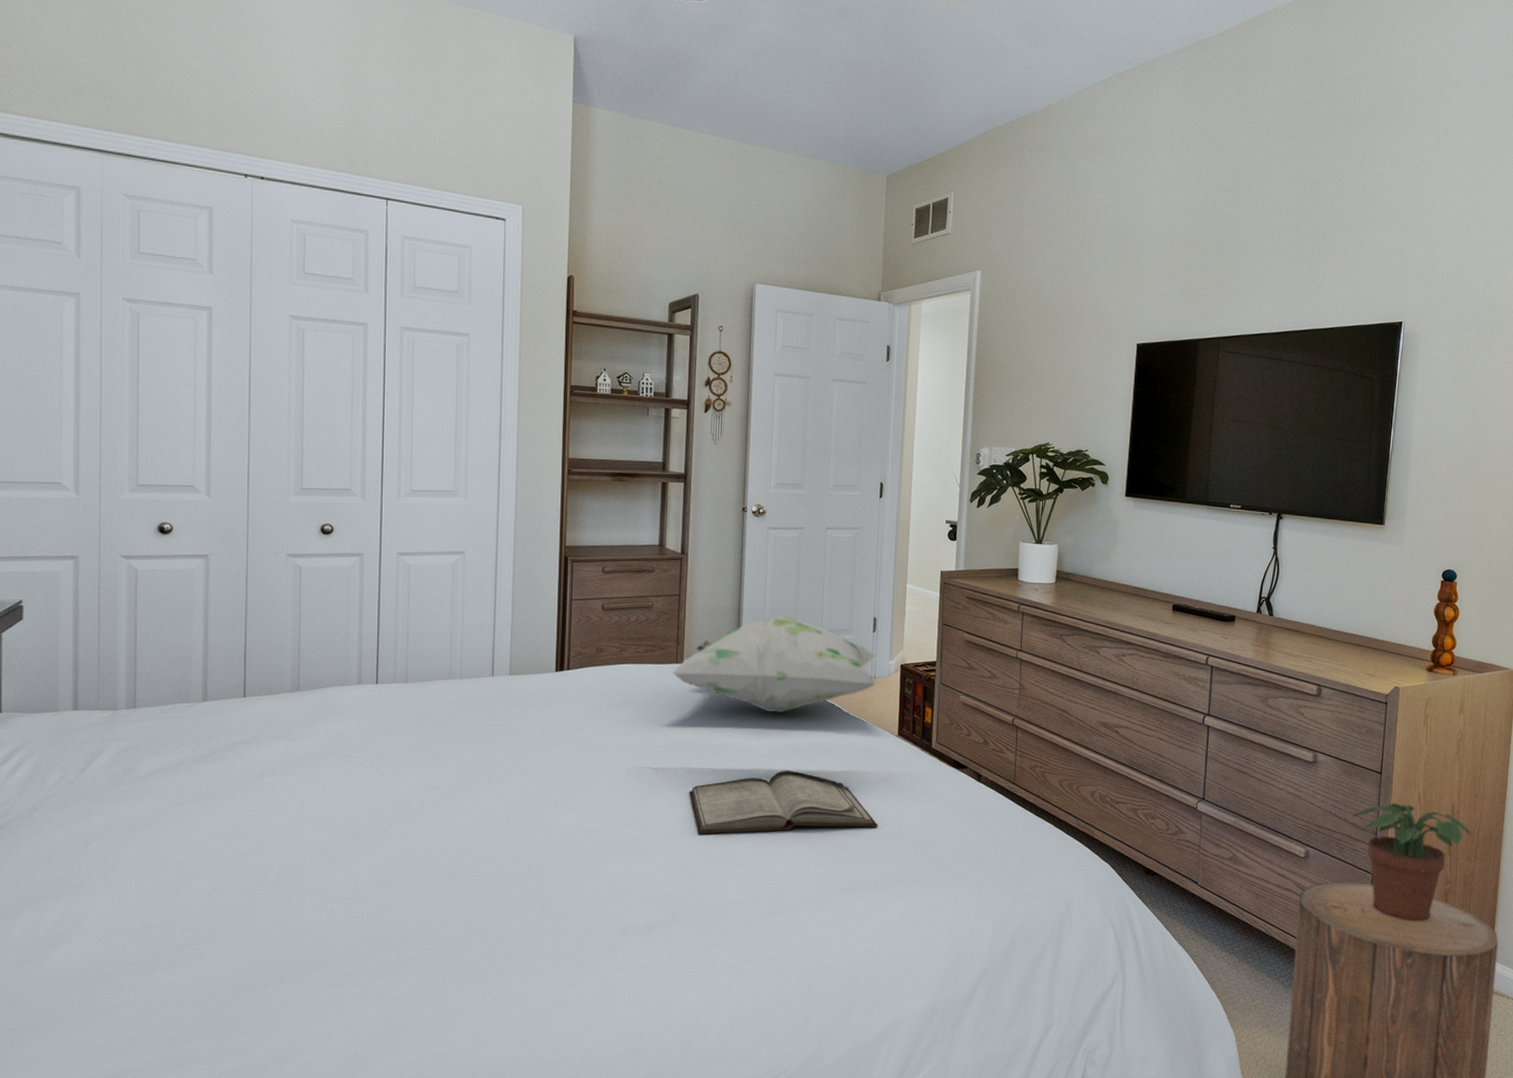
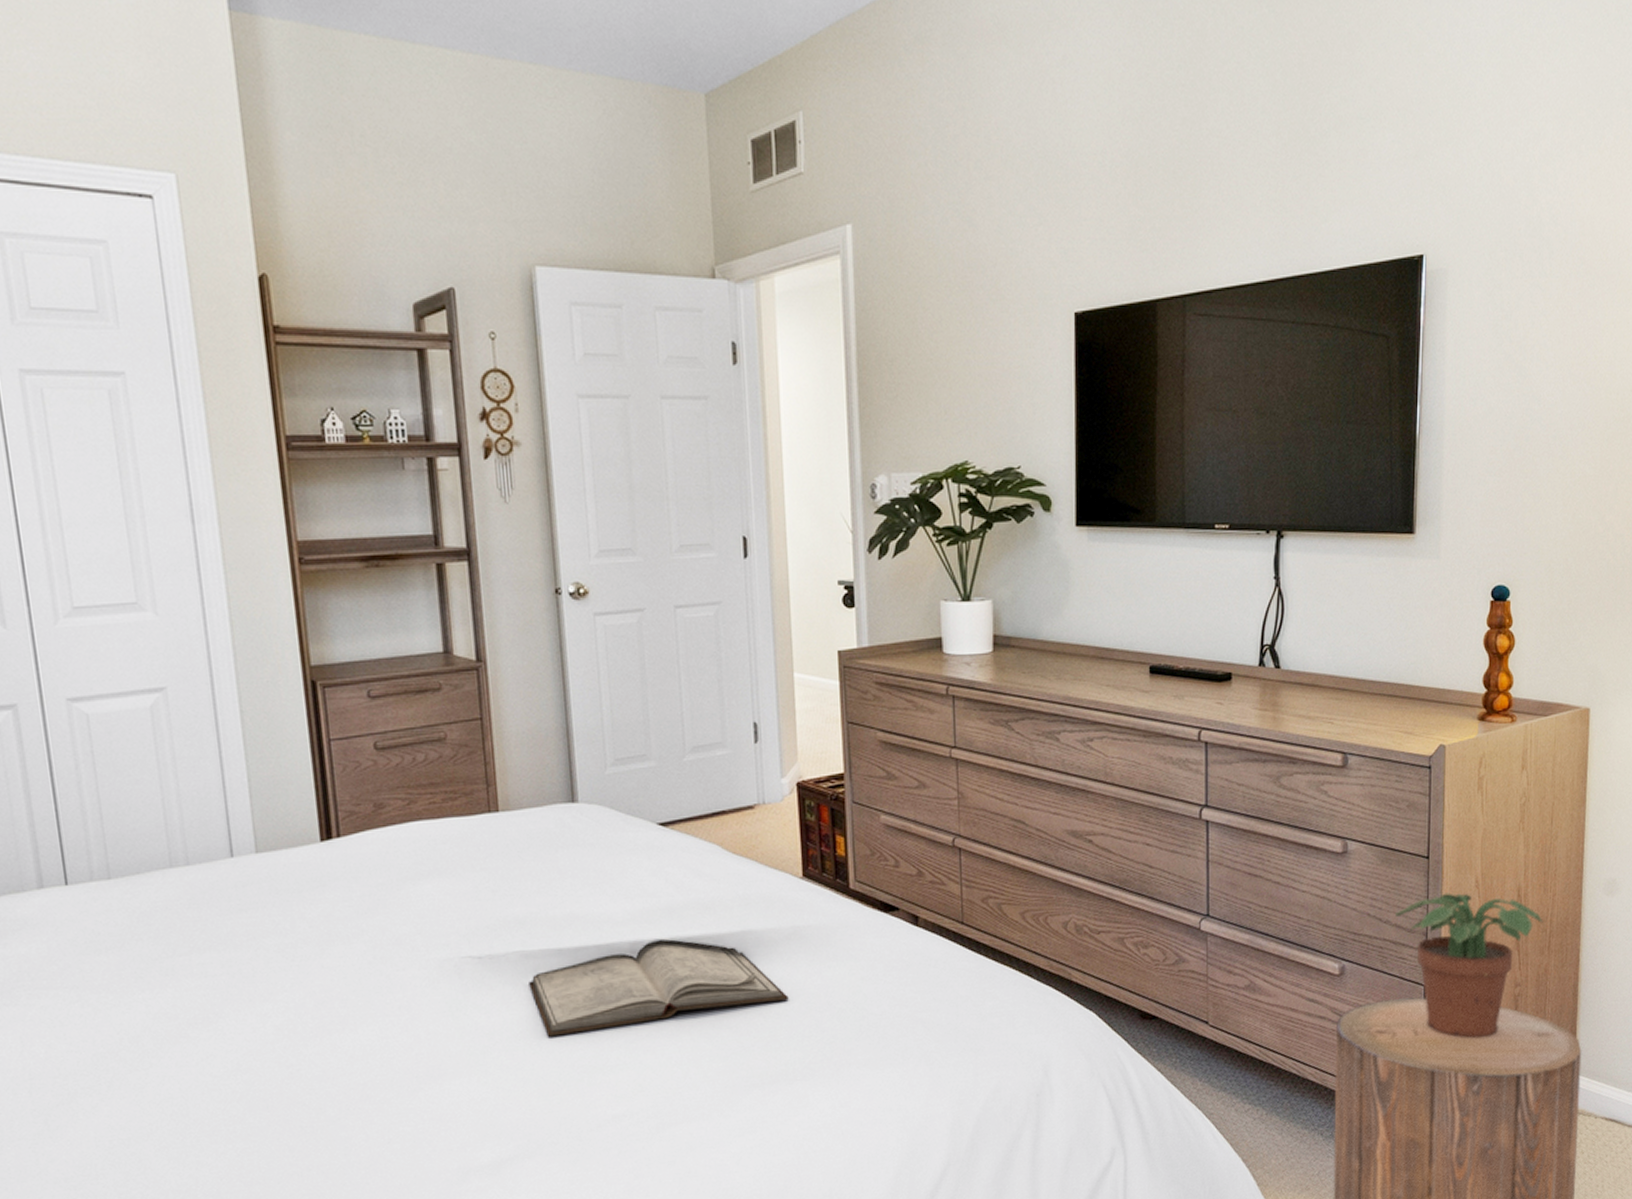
decorative pillow: present [672,615,877,713] -> none [485,732,767,866]

